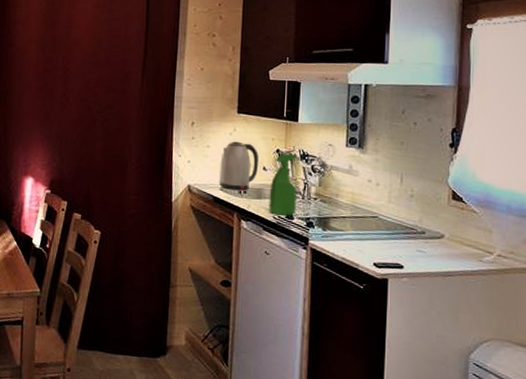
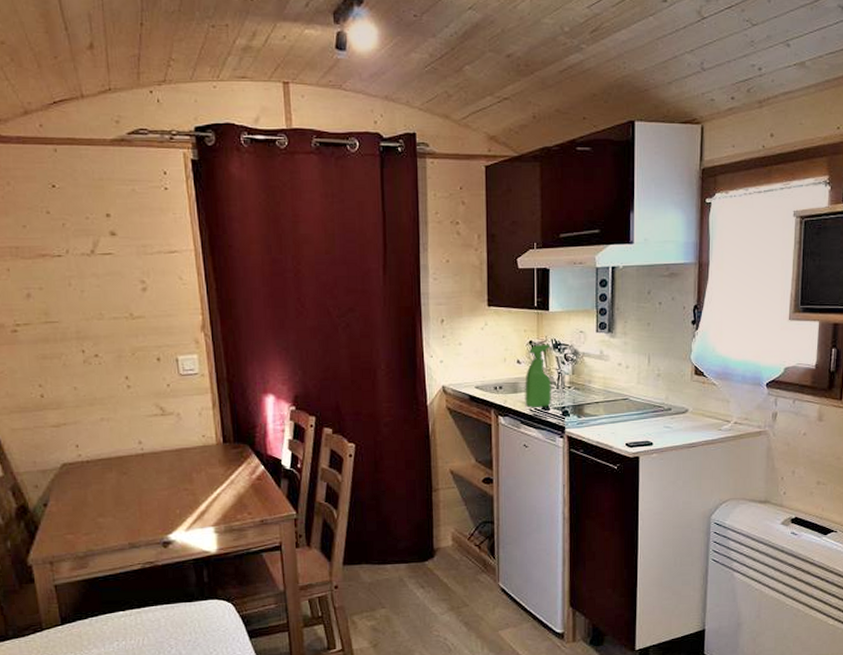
kettle: present [219,141,258,191] -> none [474,336,512,387]

